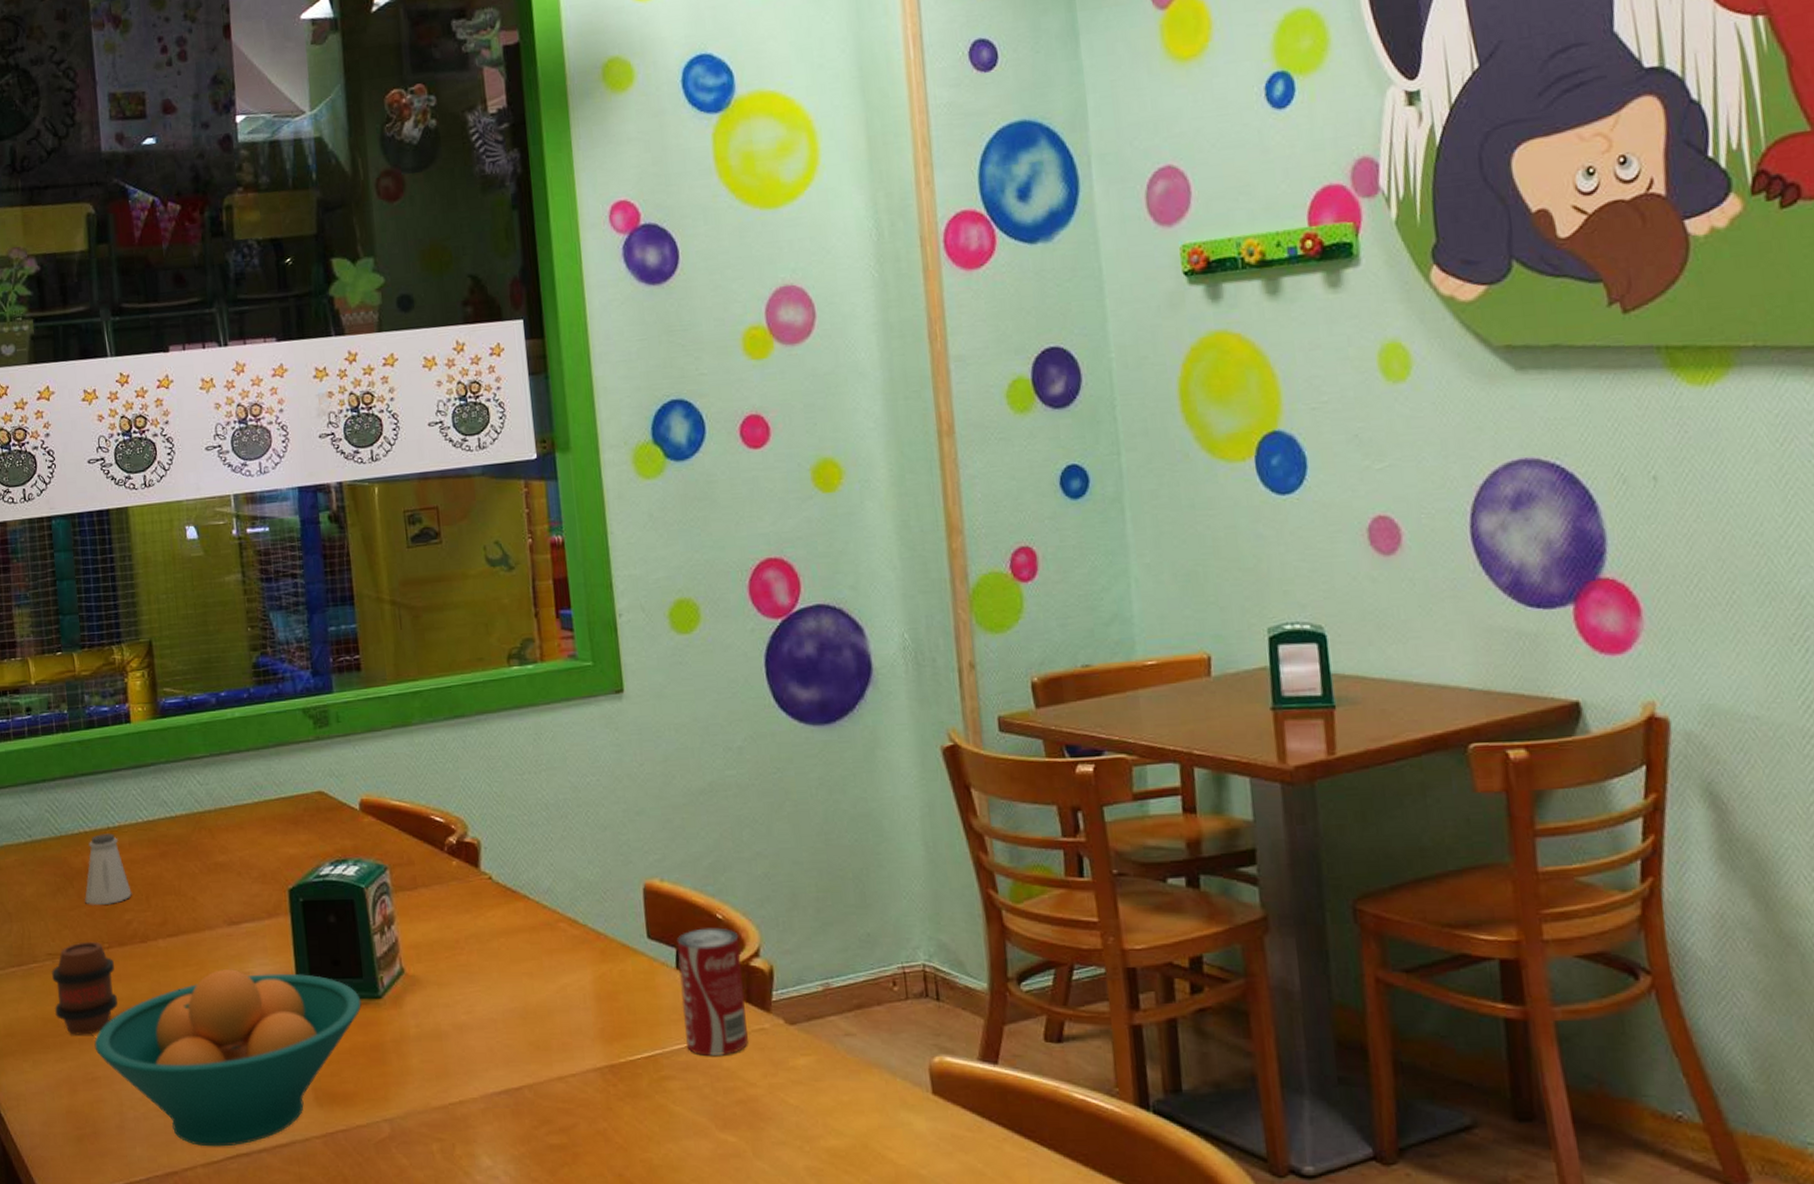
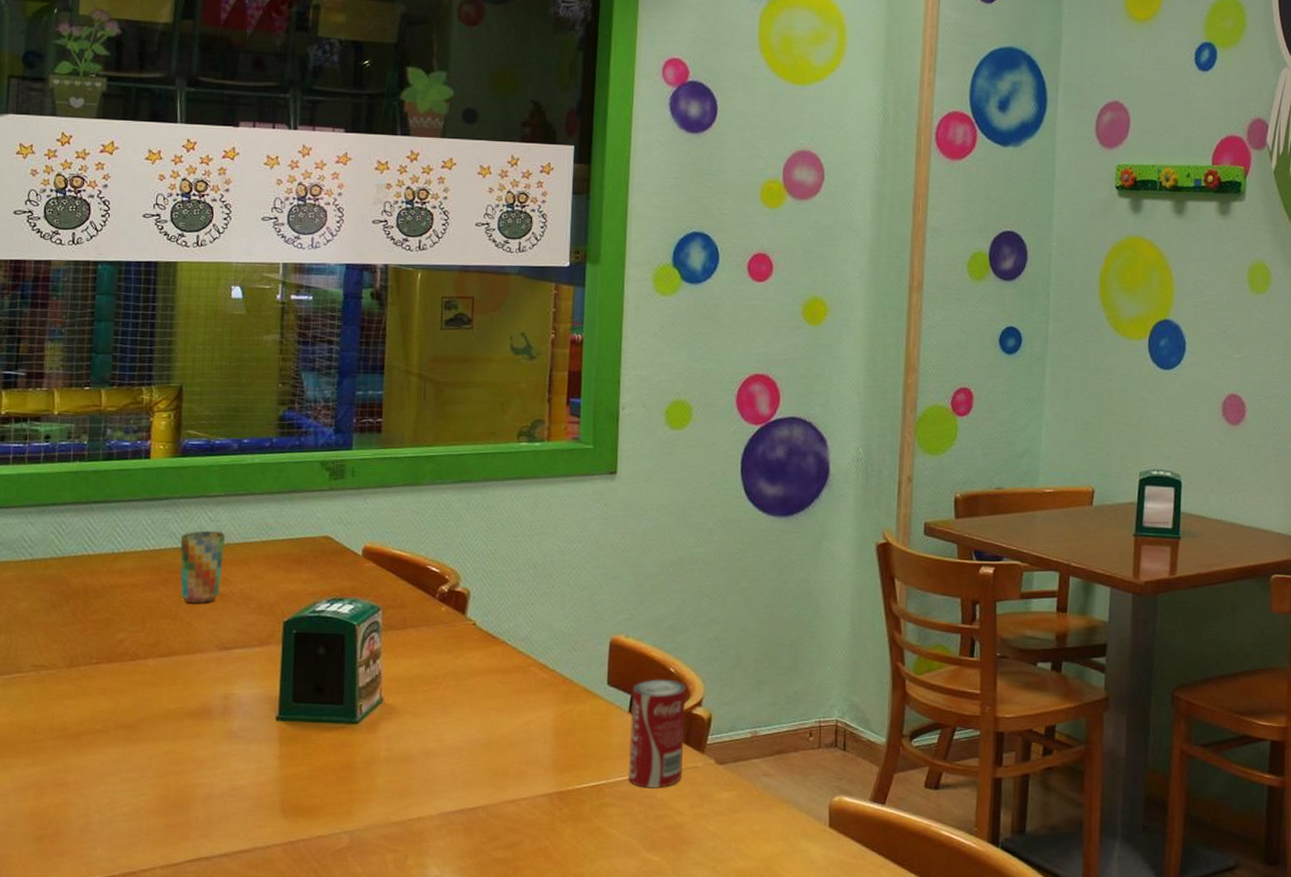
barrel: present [52,941,118,1035] -> none [32,656,100,743]
saltshaker: present [85,833,132,905] -> none [79,558,128,624]
fruit bowl: present [94,969,362,1147] -> none [68,689,339,851]
cup: none [172,795,221,877] -> present [180,530,225,604]

